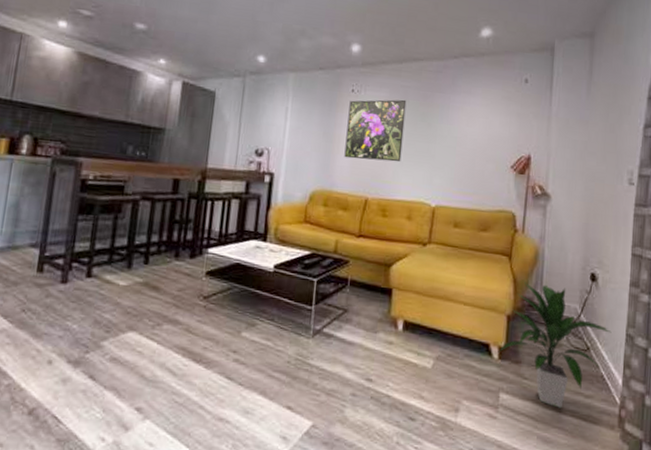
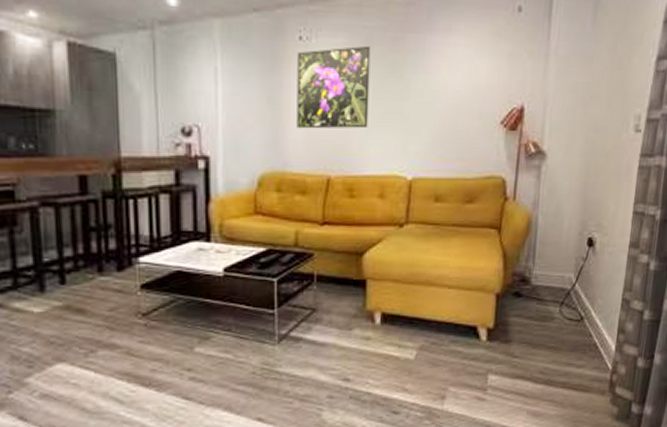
indoor plant: present [497,282,612,408] -> none [486,256,607,382]

